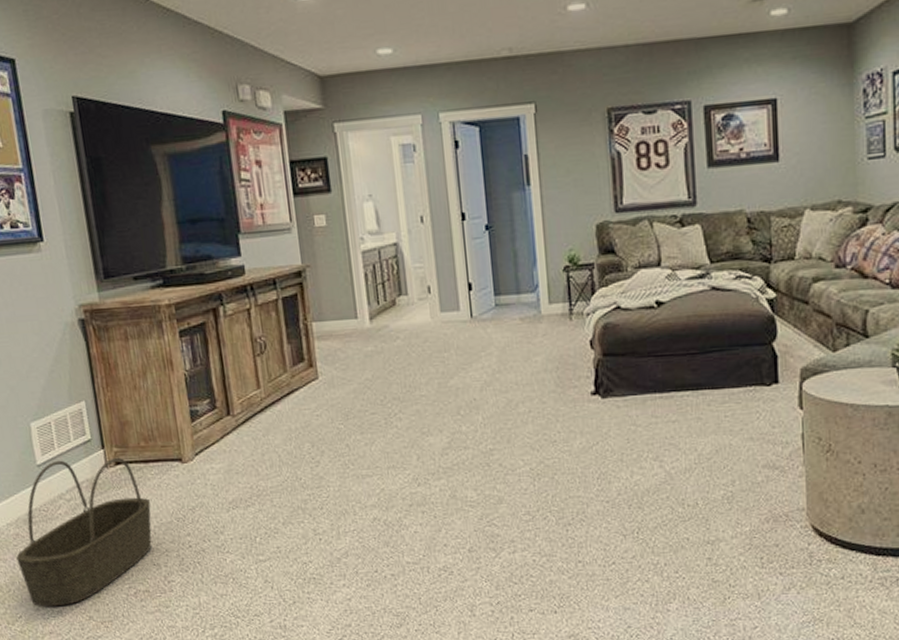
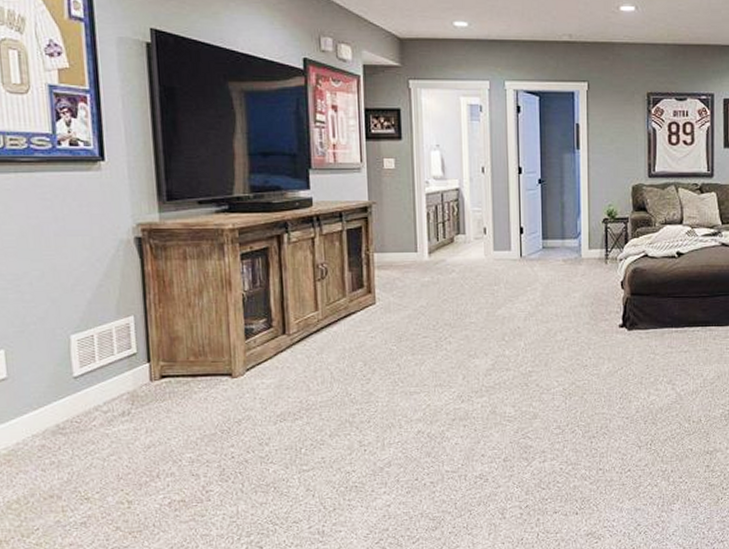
basket: present [16,457,152,607] -> none [39,371,195,519]

